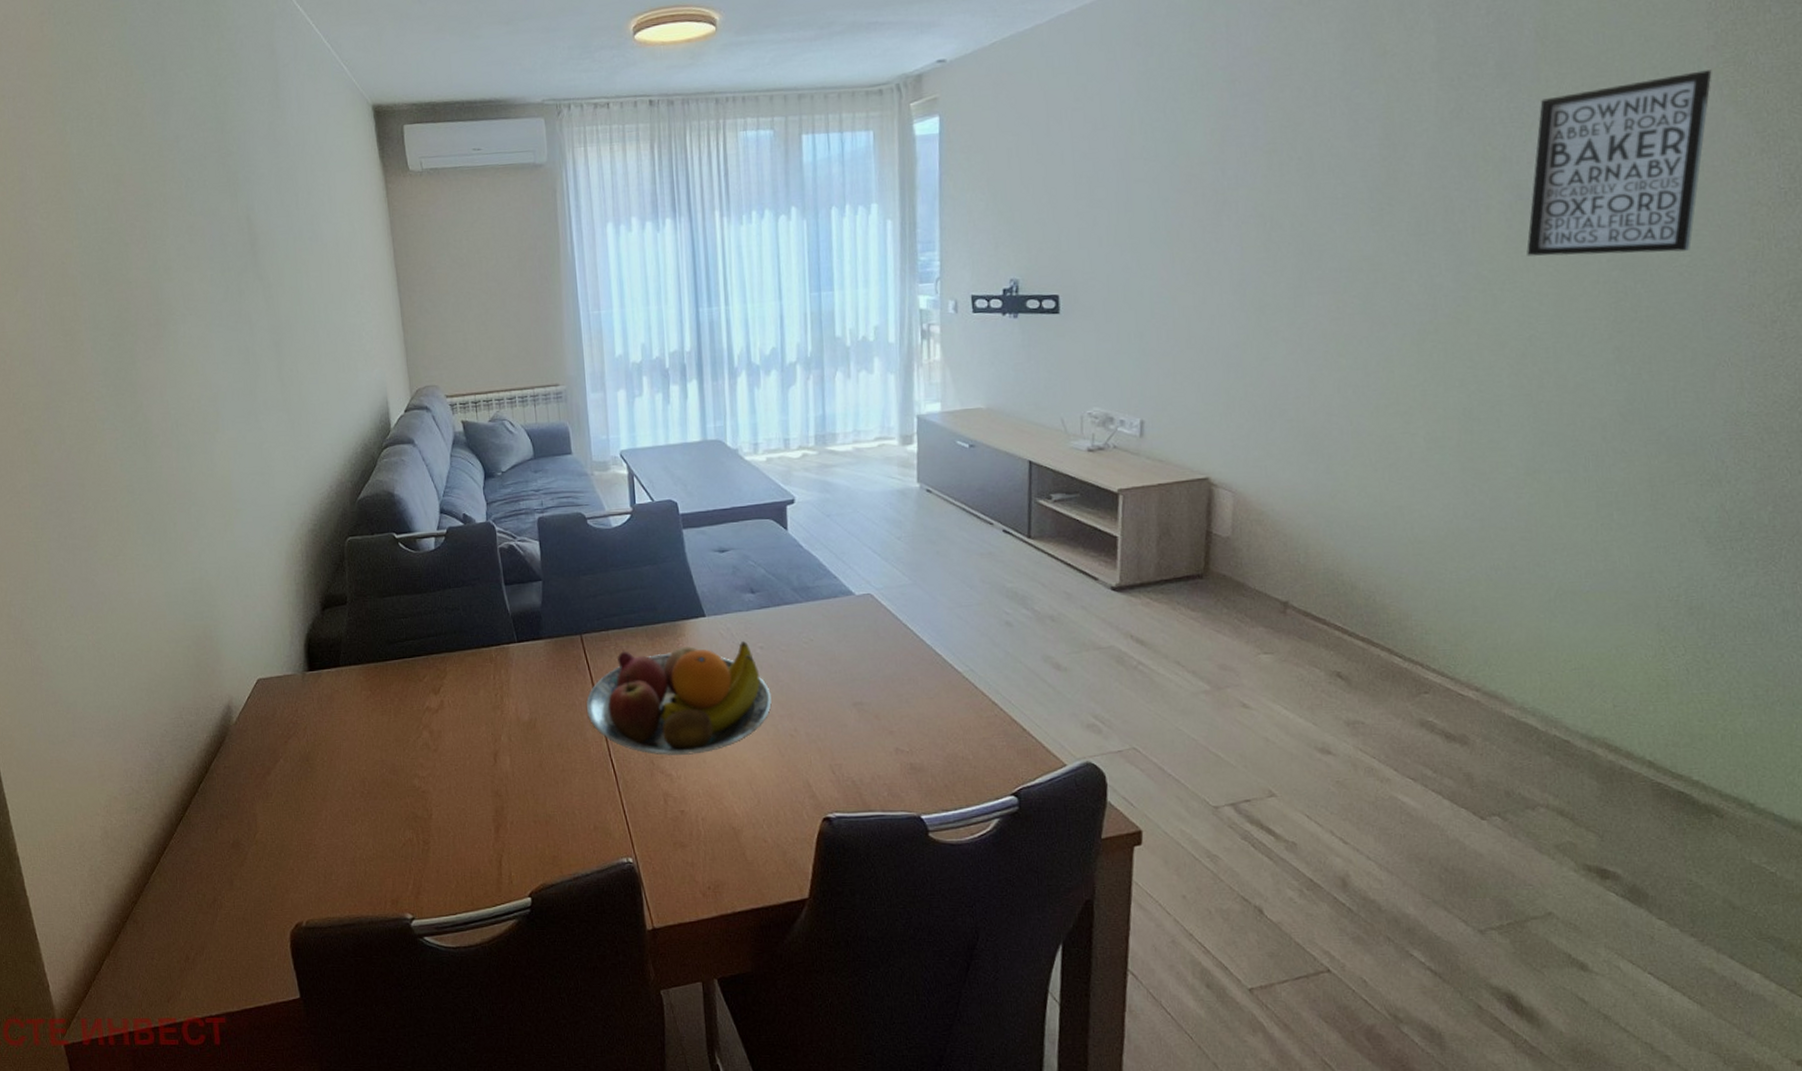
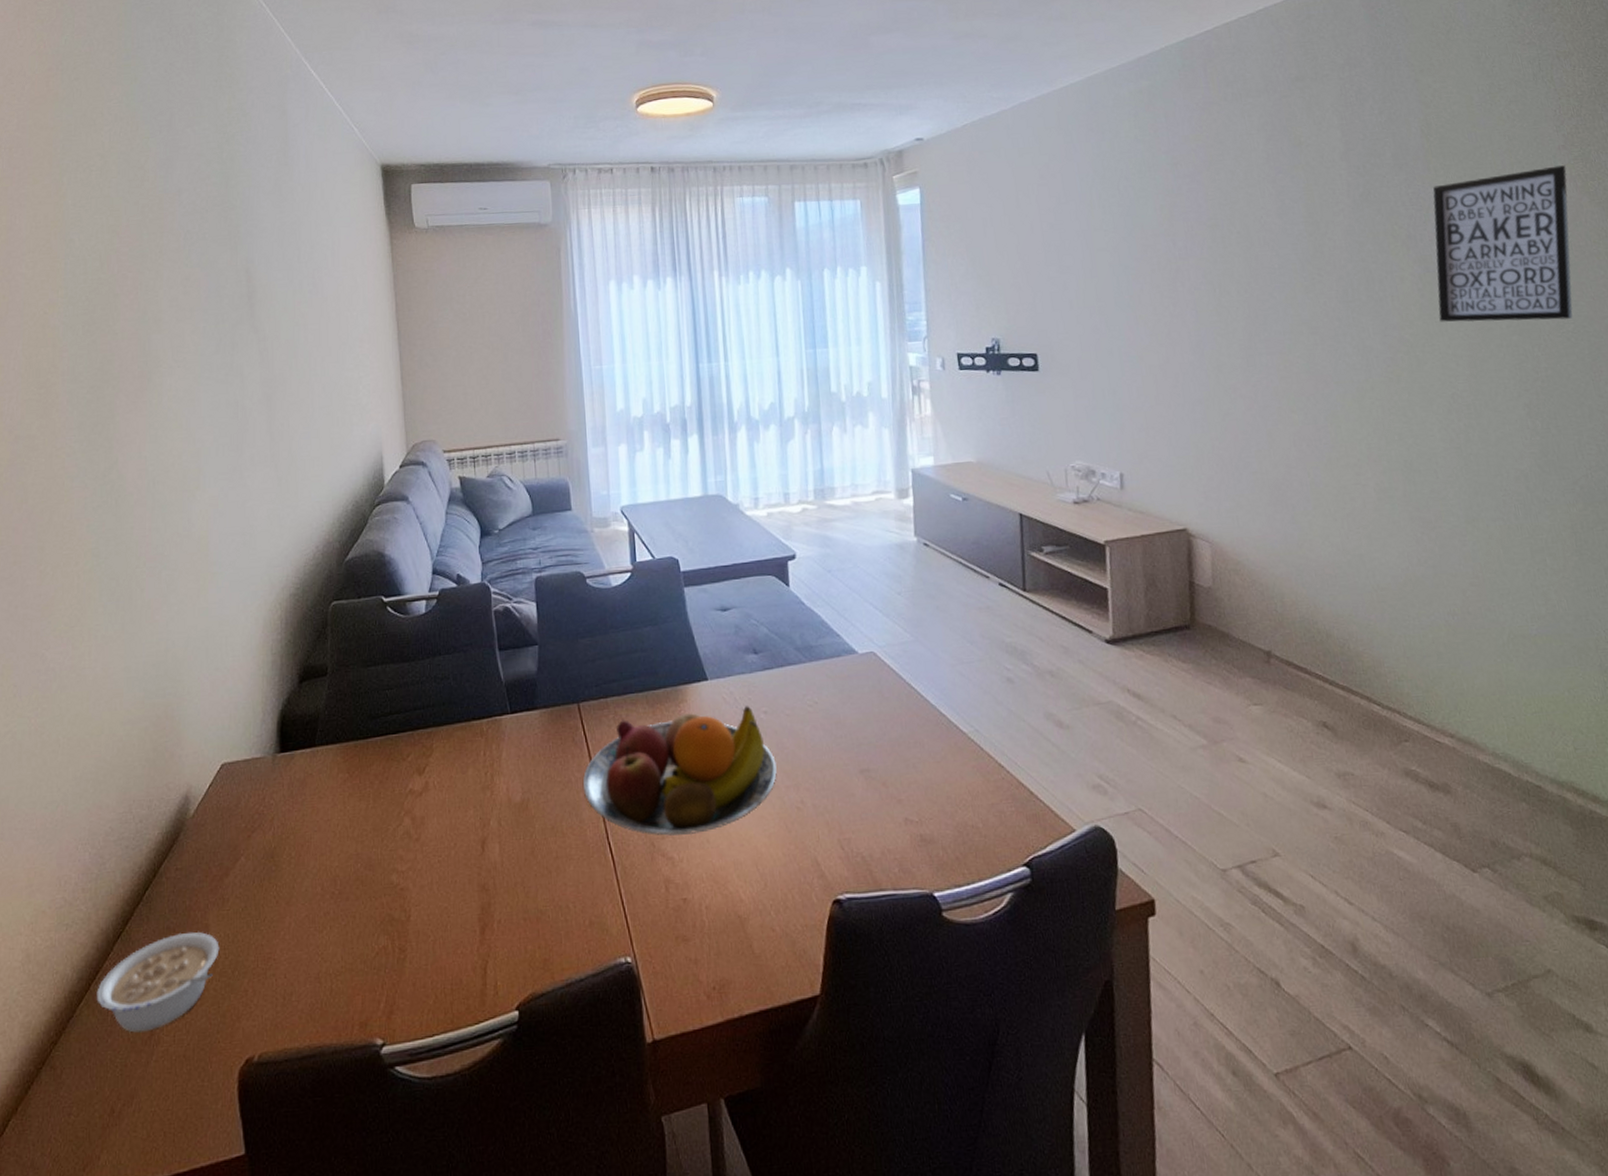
legume: none [166,820,267,898] -> present [96,932,220,1033]

